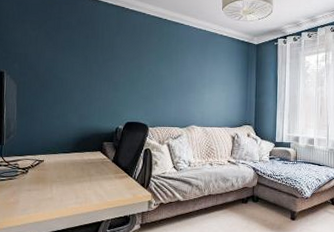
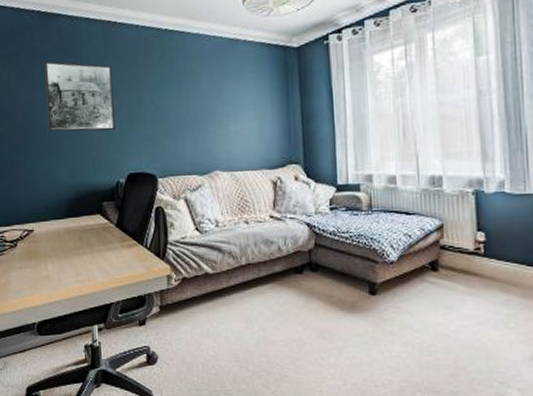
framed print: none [65,30,121,89] -> present [44,60,115,132]

